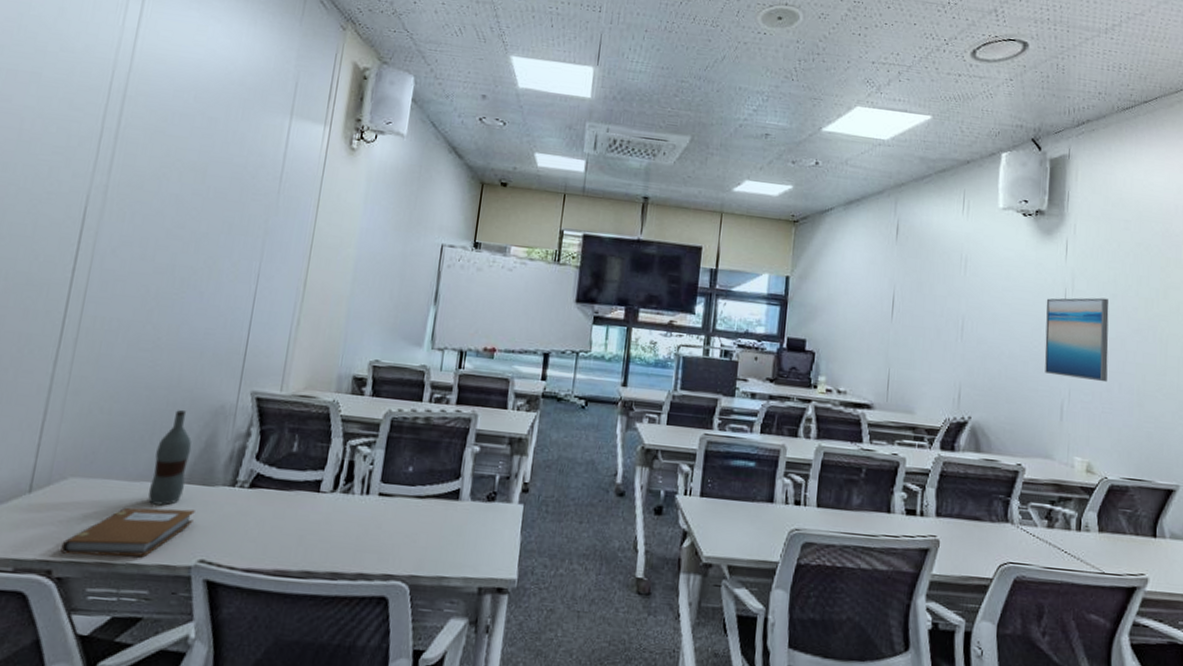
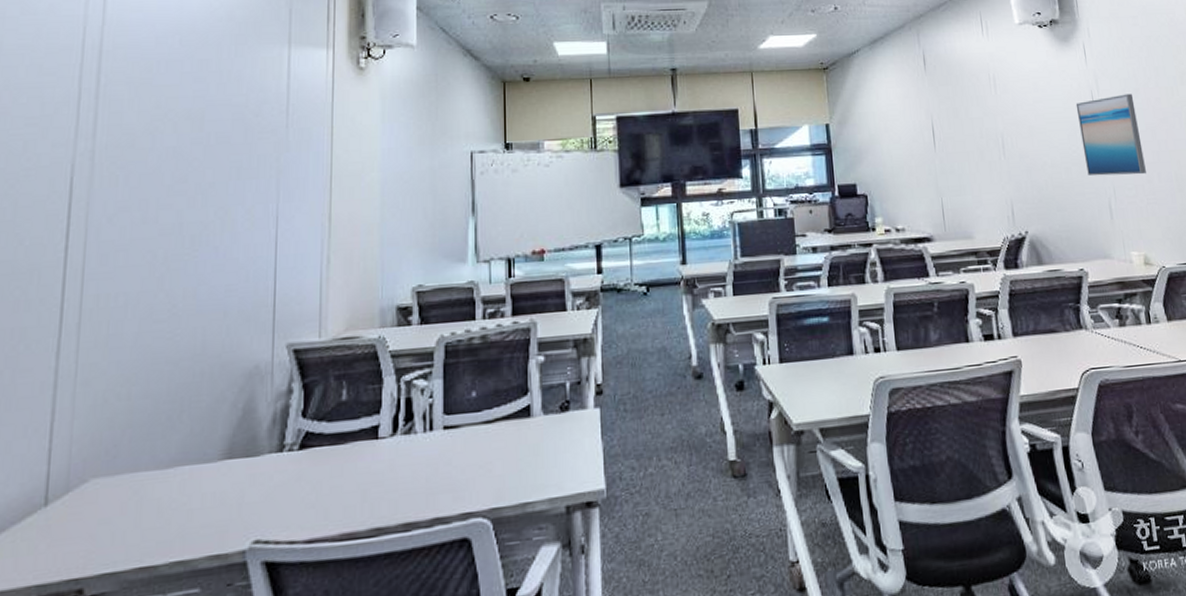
notebook: present [60,507,195,557] -> none [90,487,241,567]
bottle: present [148,410,192,506] -> none [184,379,228,491]

